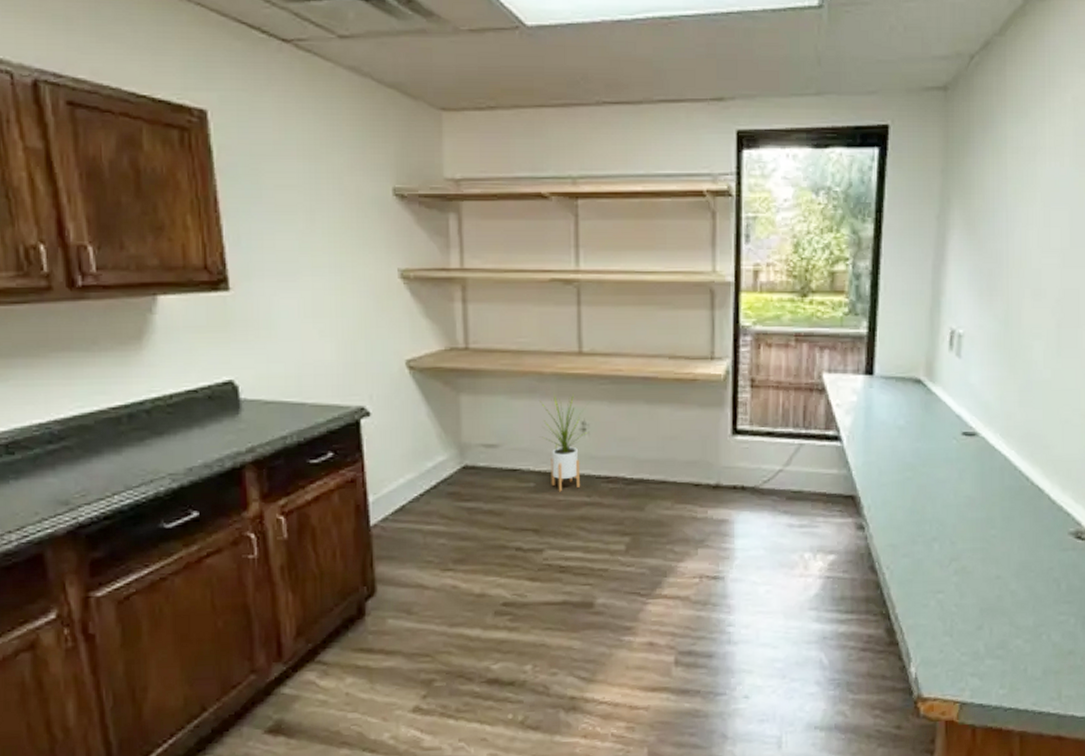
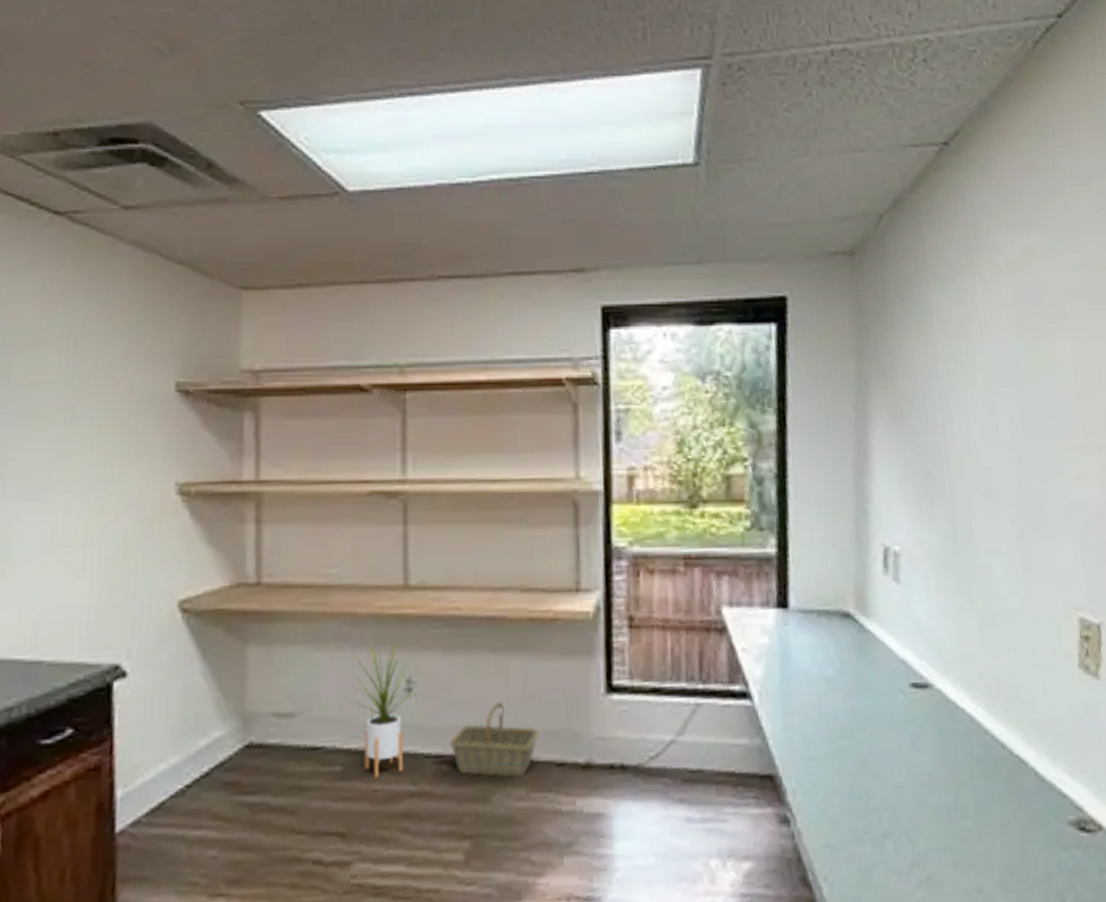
basket: none [614,438,681,494] -> present [449,700,539,778]

